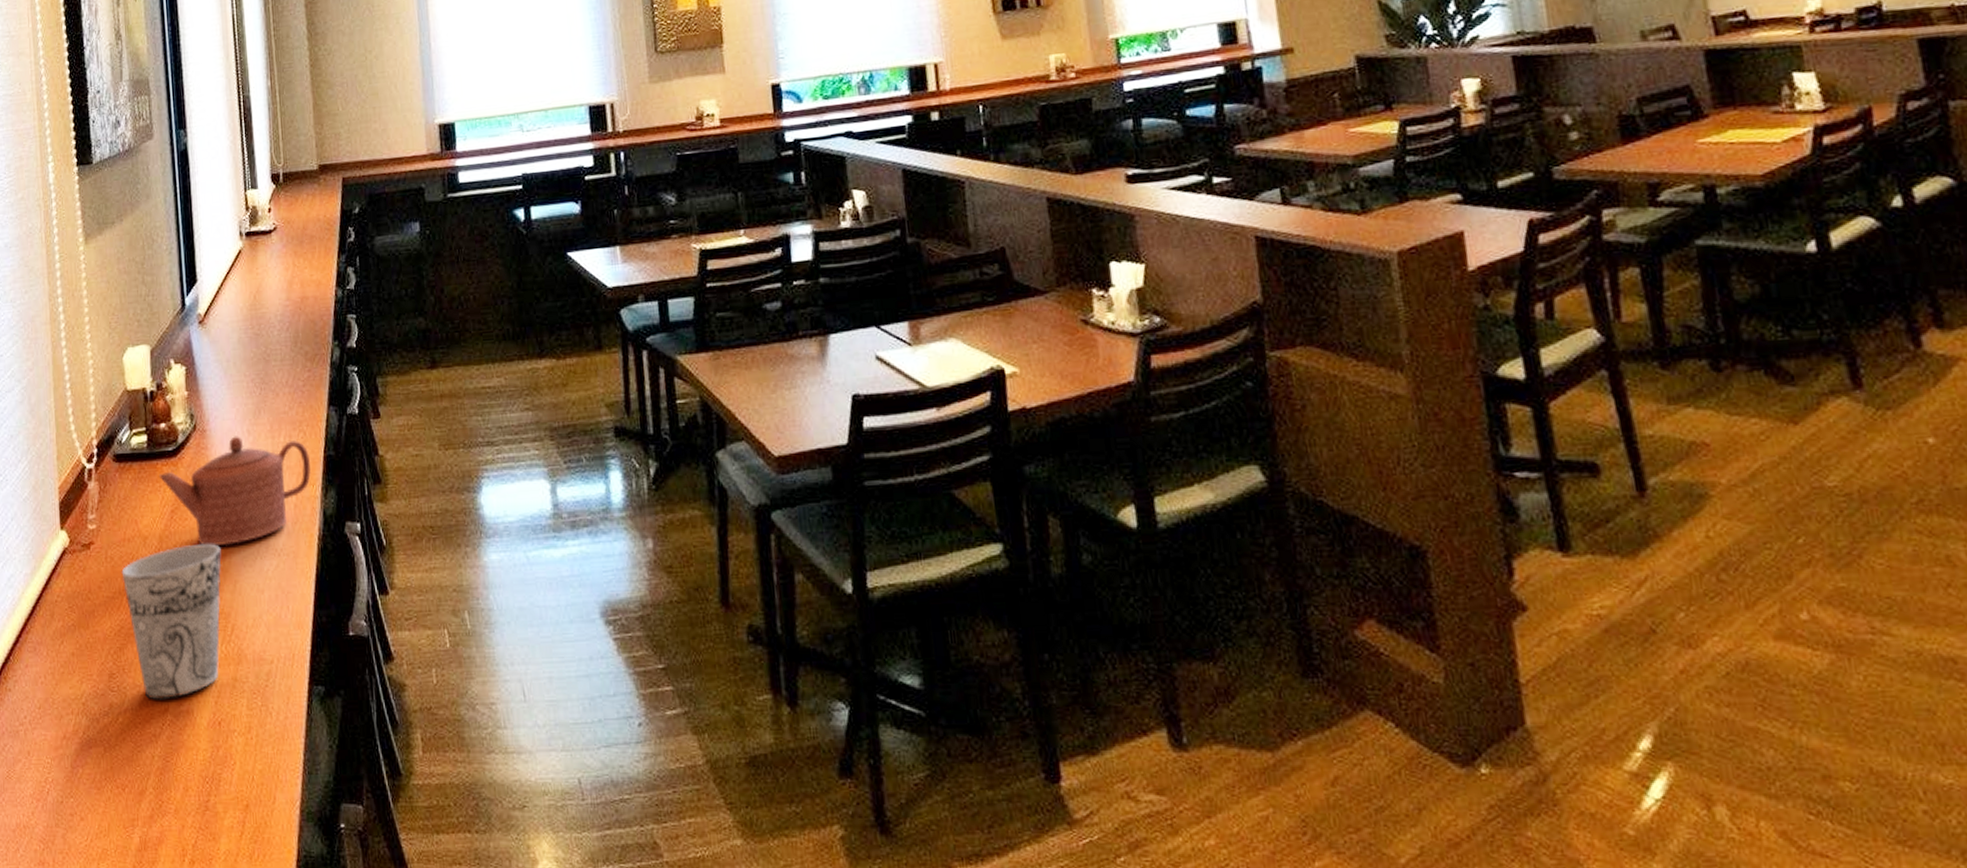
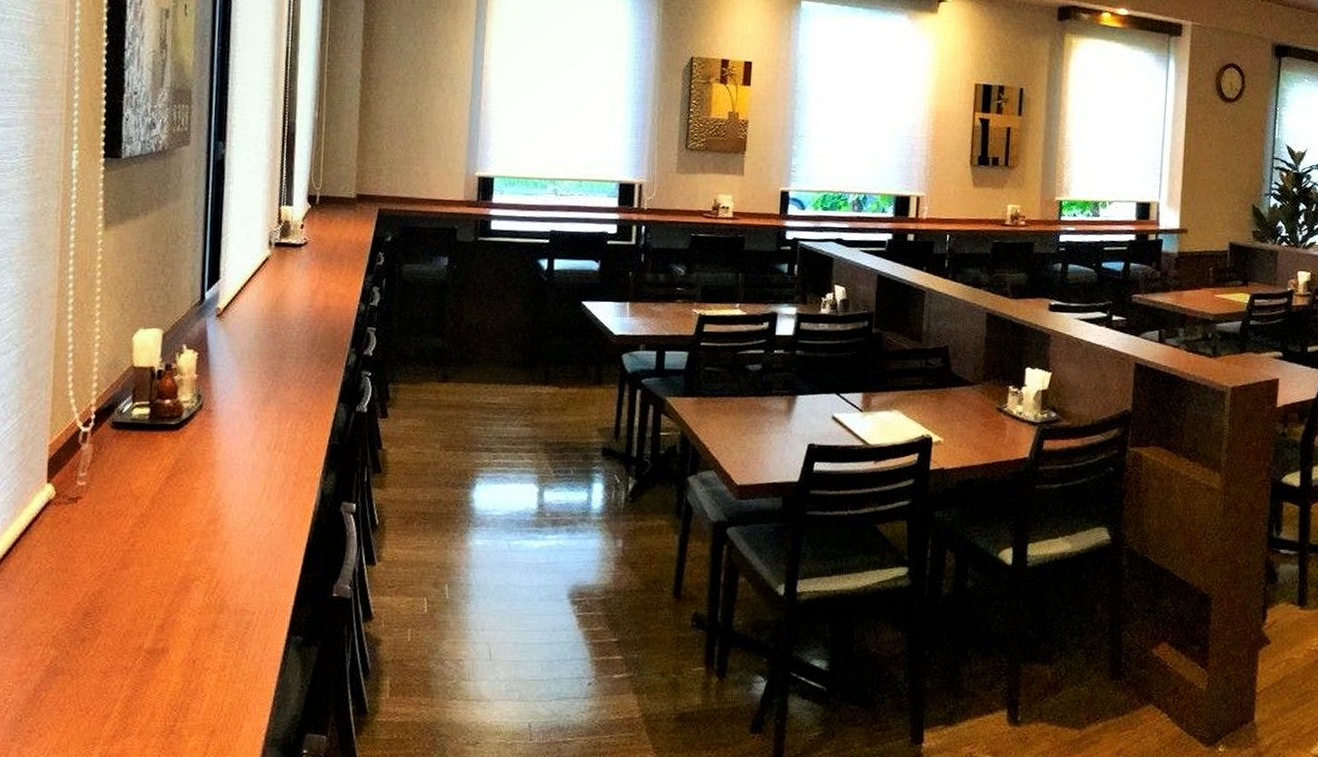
cup: present [121,544,221,700] -> none [108,508,215,639]
teapot: present [158,436,312,546] -> none [158,418,314,511]

